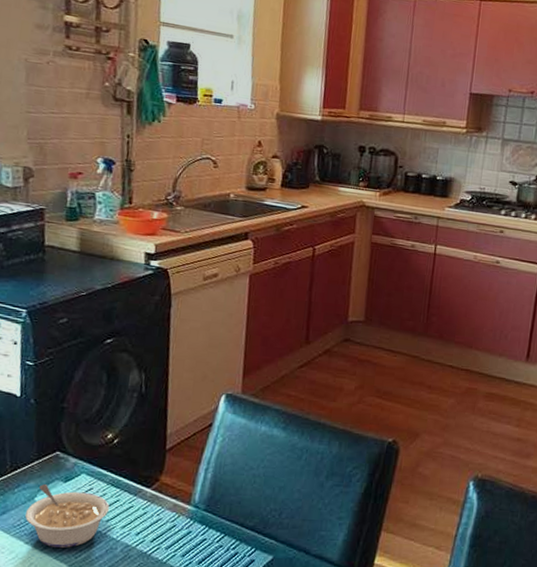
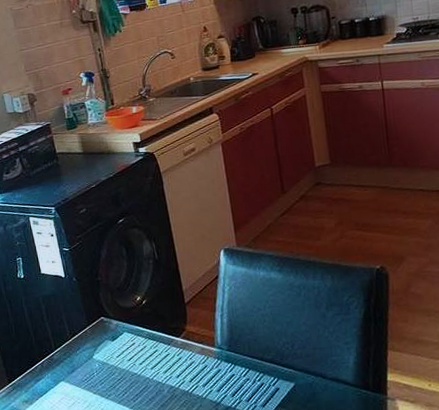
legume: present [24,484,109,548] -> none [88,345,151,395]

